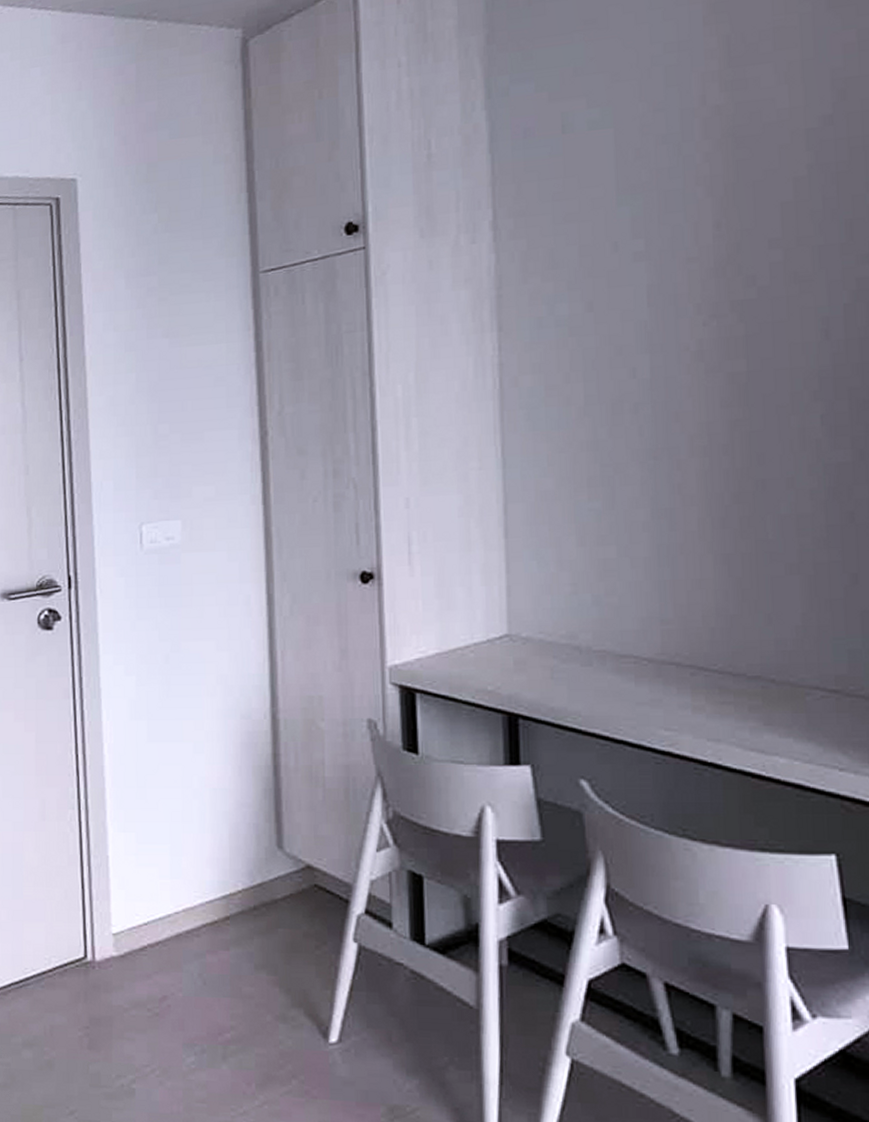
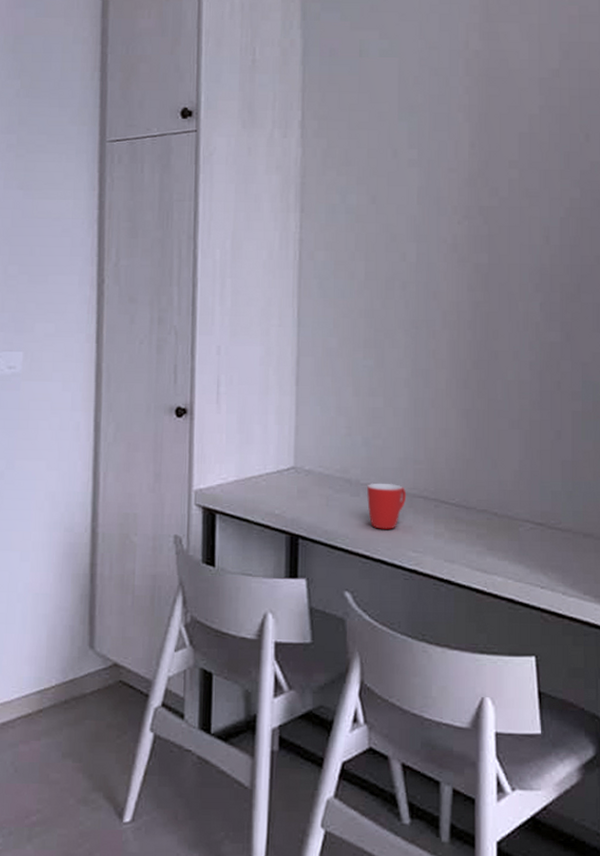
mug: none [602,649,653,704] -> present [367,484,407,529]

